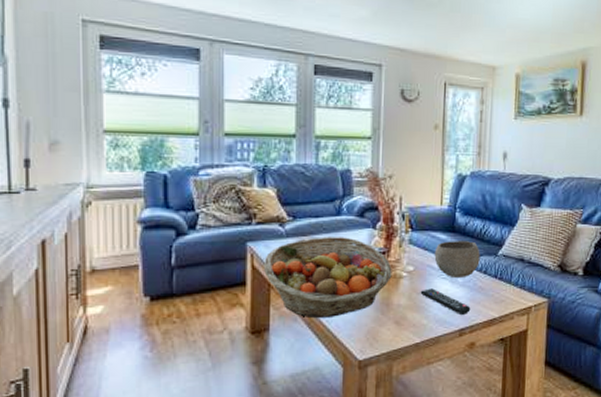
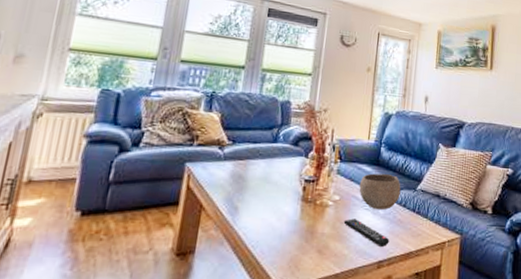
fruit basket: present [264,237,392,319] -> none [198,162,320,244]

